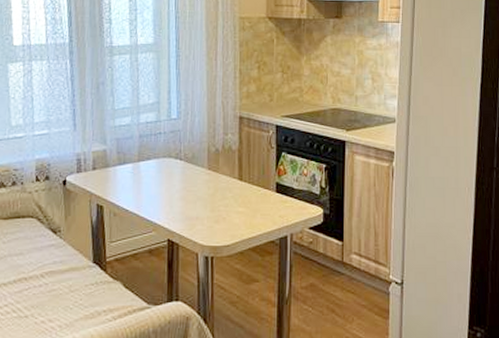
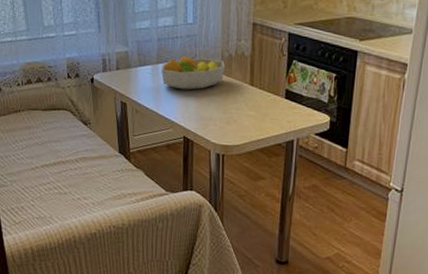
fruit bowl: none [142,152,212,188] -> present [160,56,225,90]

